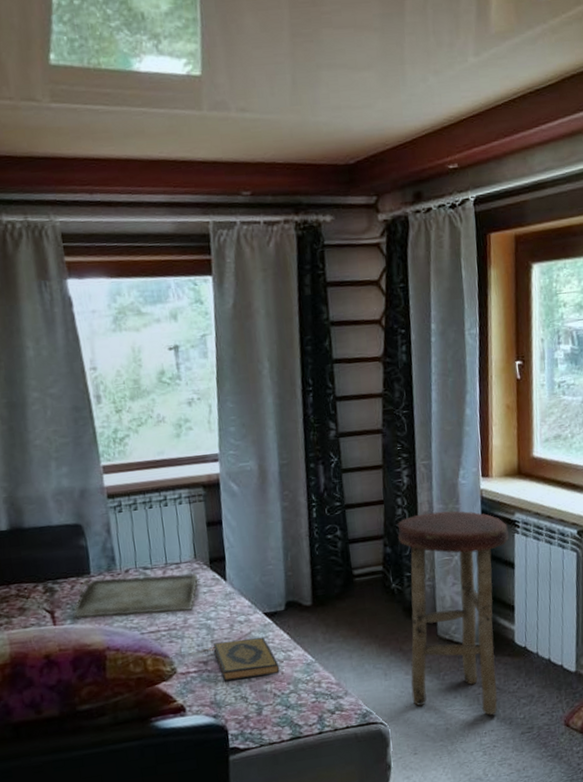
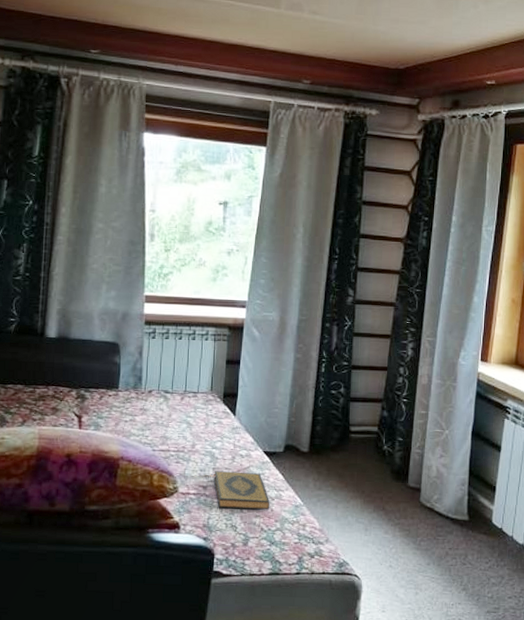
serving tray: present [73,572,198,618] -> none [98,392,211,437]
stool: present [397,510,510,715] -> none [387,385,500,588]

